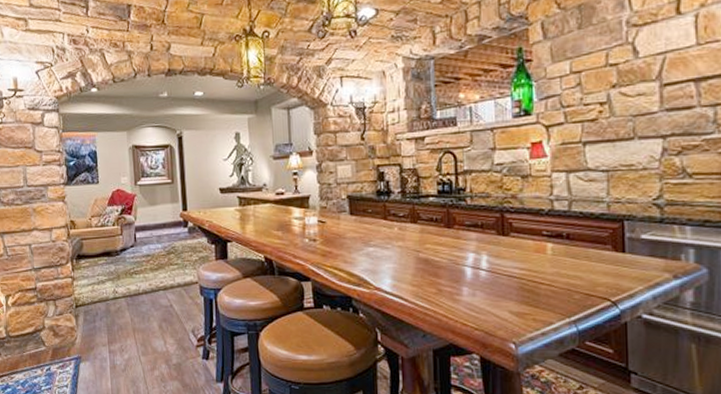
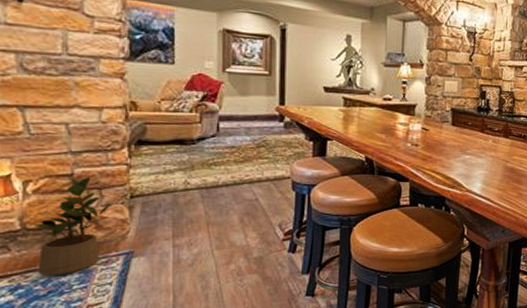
potted plant: none [14,290,63,377] -> present [34,177,111,275]

